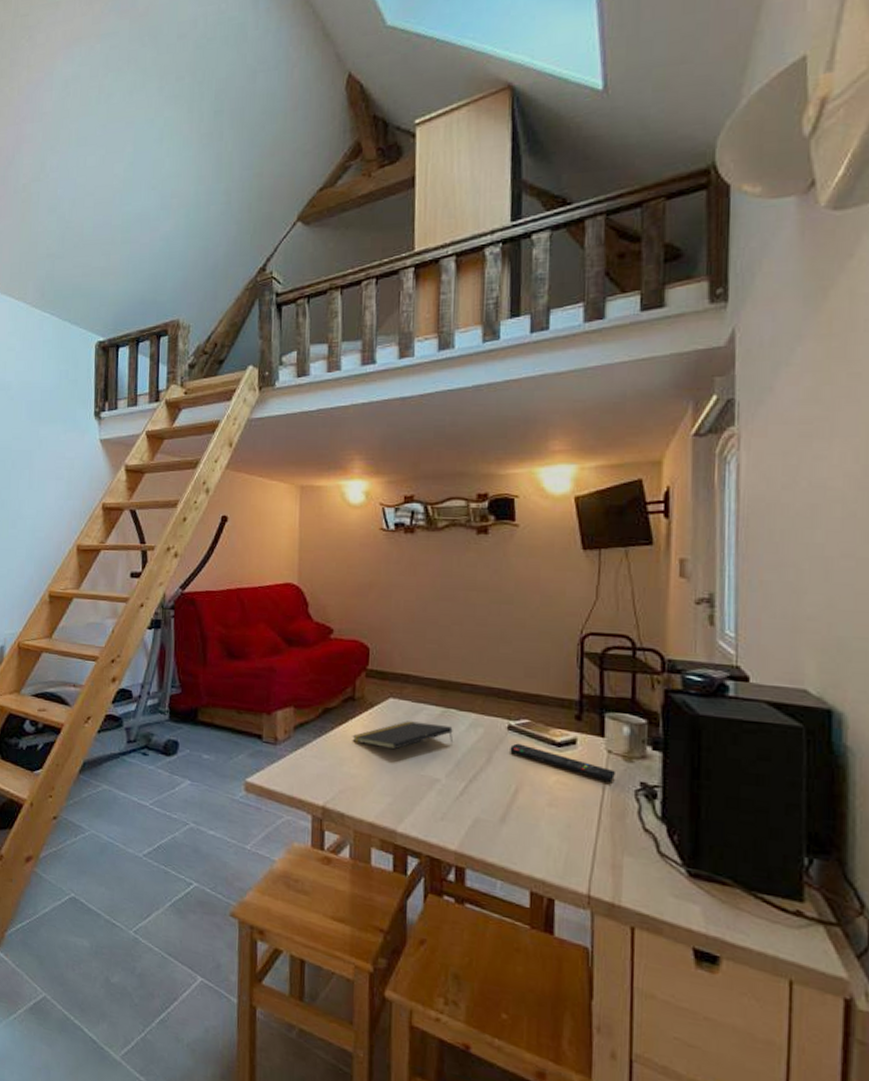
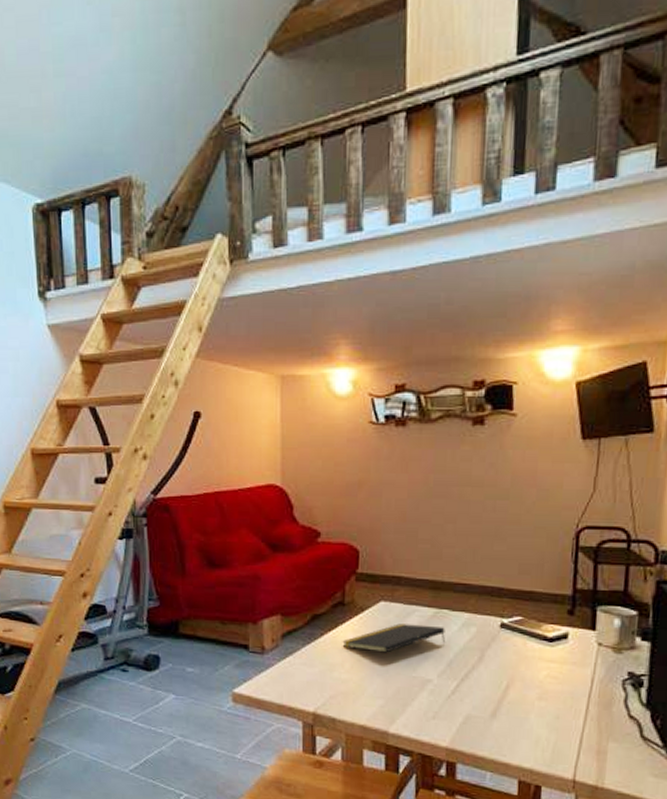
remote control: present [510,743,615,782] -> none [502,640,604,673]

